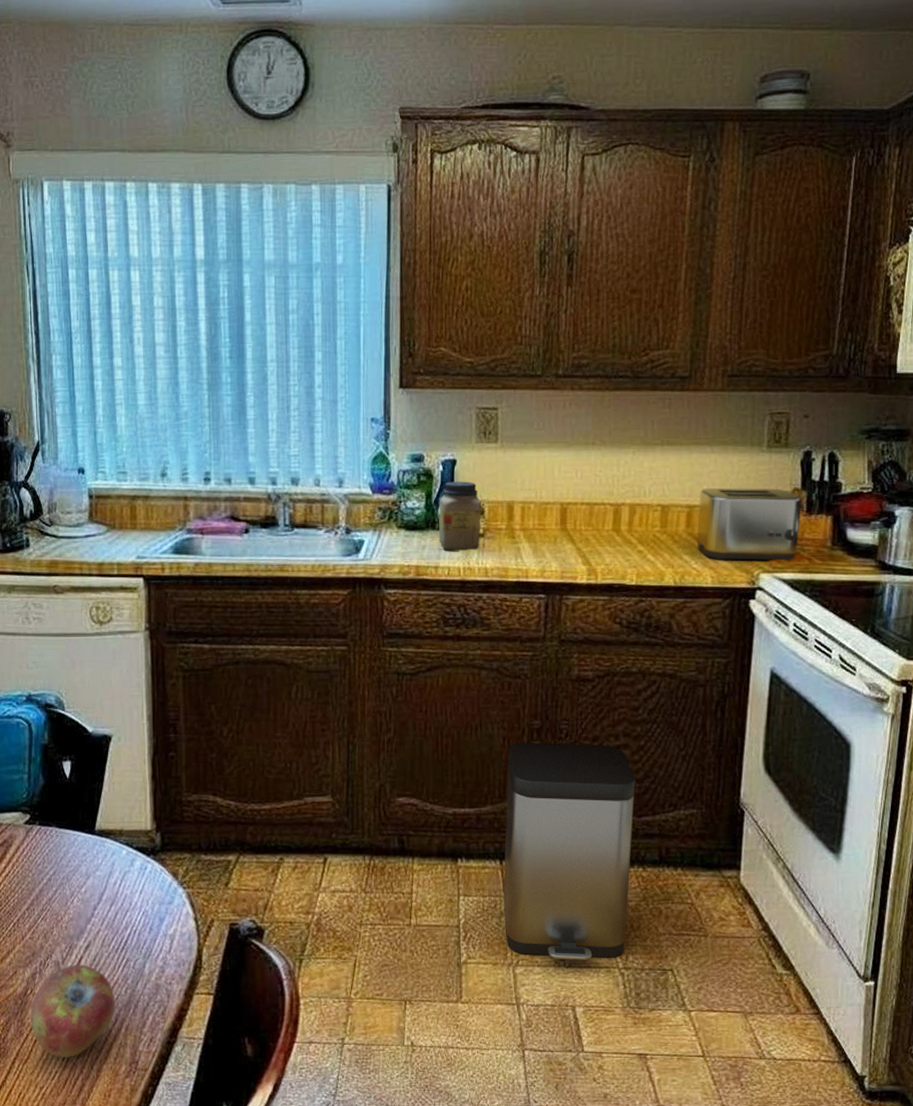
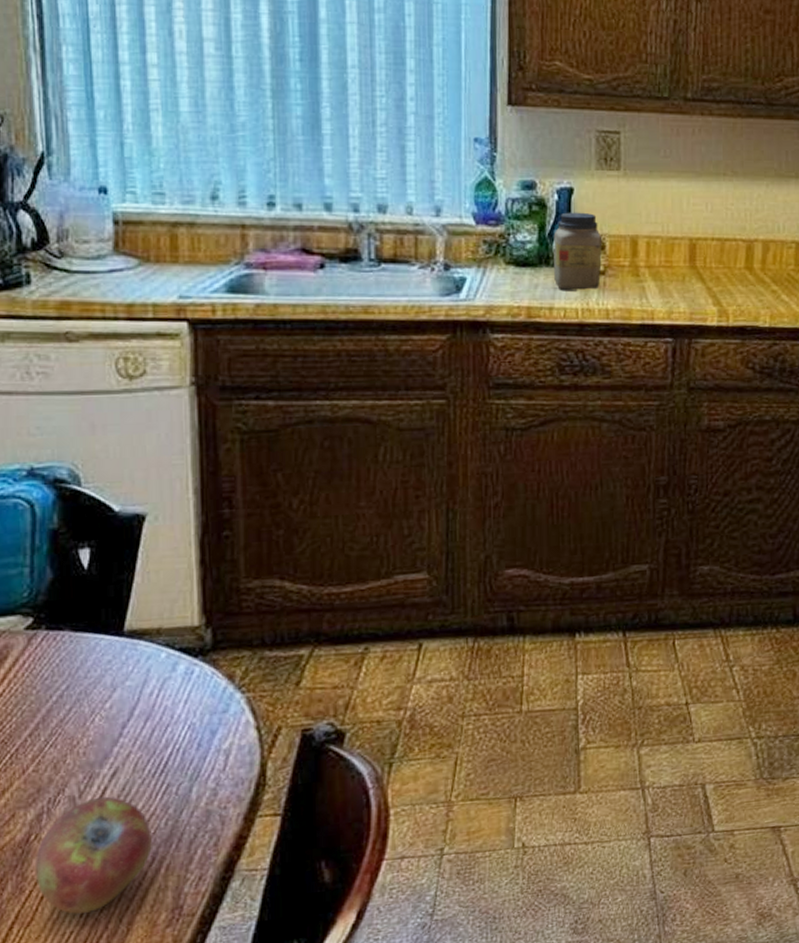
pedal bin: present [503,742,636,960] -> none [626,499,769,735]

